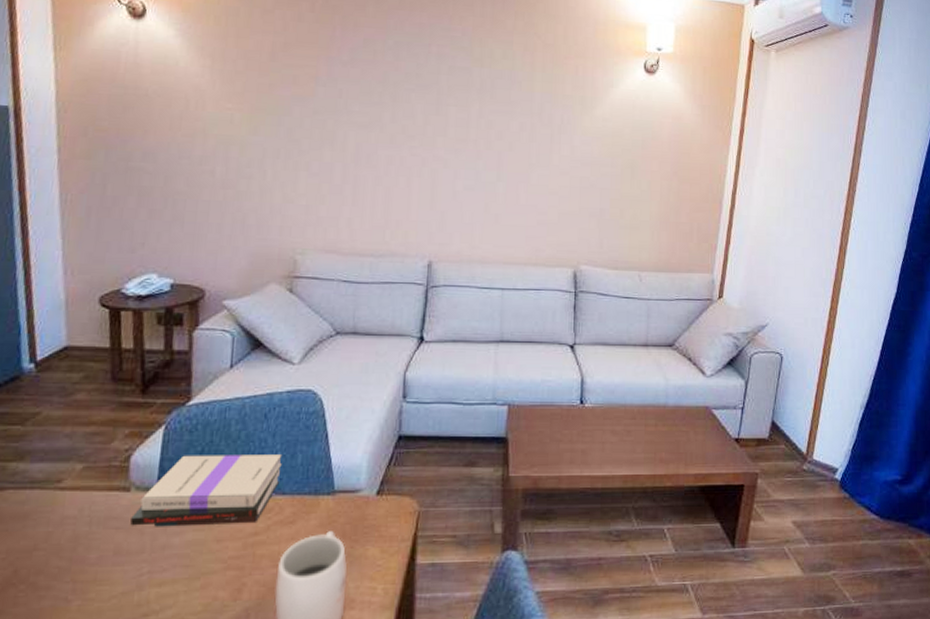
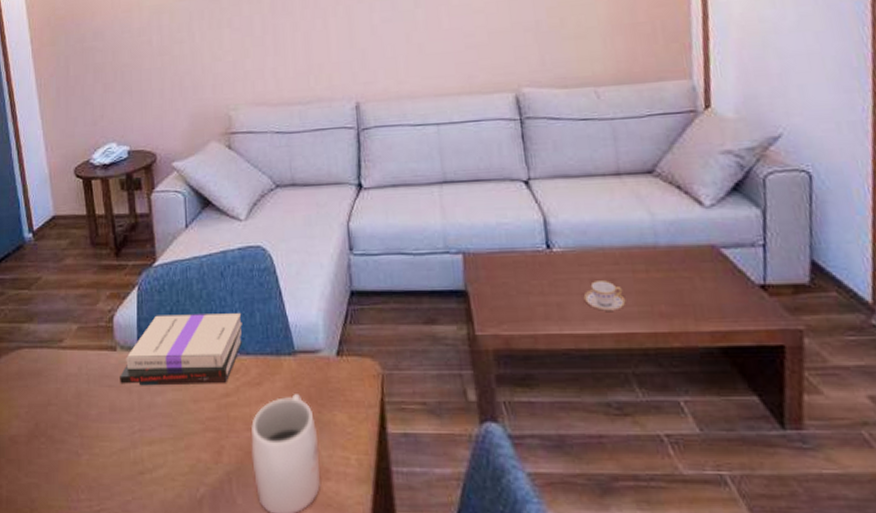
teacup: none [604,432,636,457] -> present [583,281,626,311]

